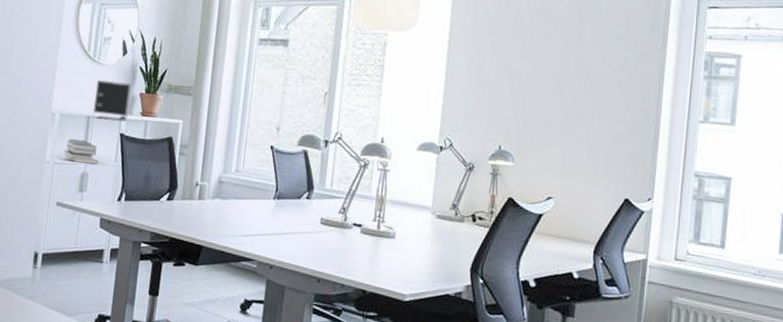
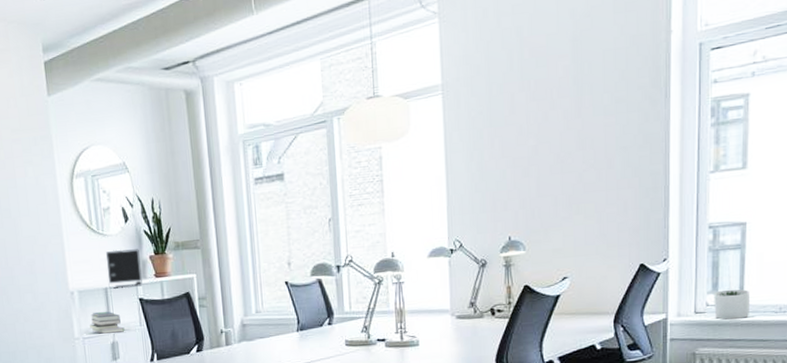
planter: none [694,241,731,276] -> present [714,289,751,321]

